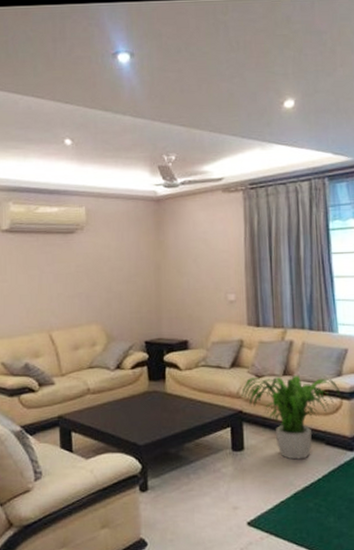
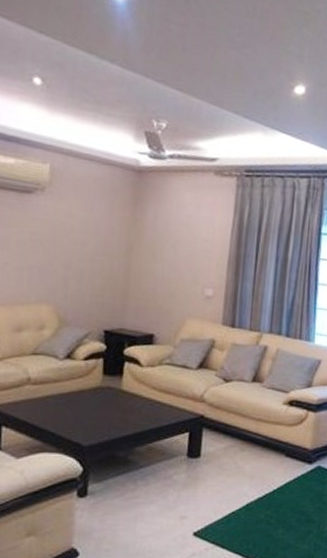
potted plant: present [241,375,341,460] -> none [205,381,308,470]

